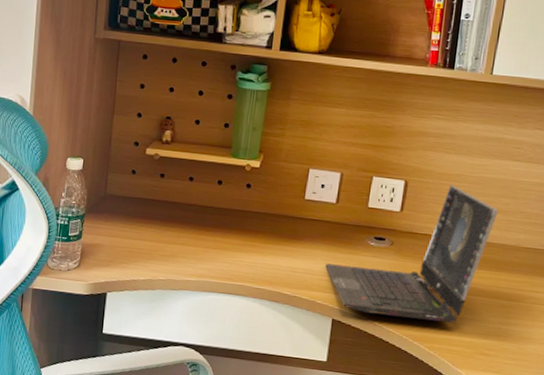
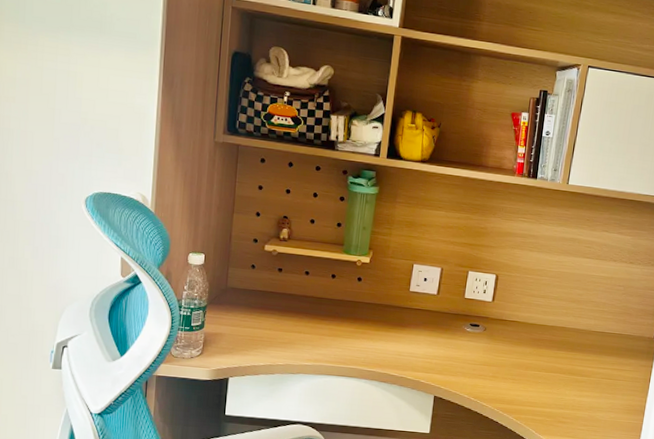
laptop computer: present [325,185,499,323] -> none [428,278,574,397]

